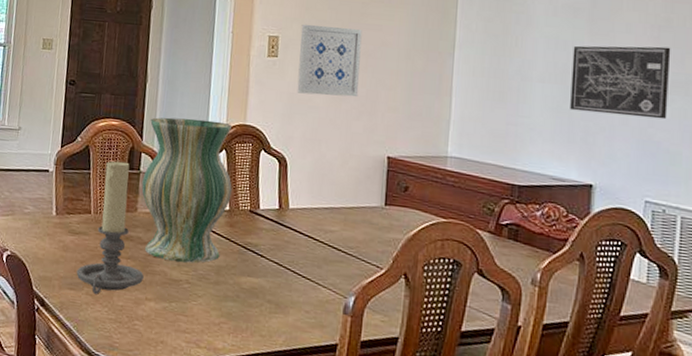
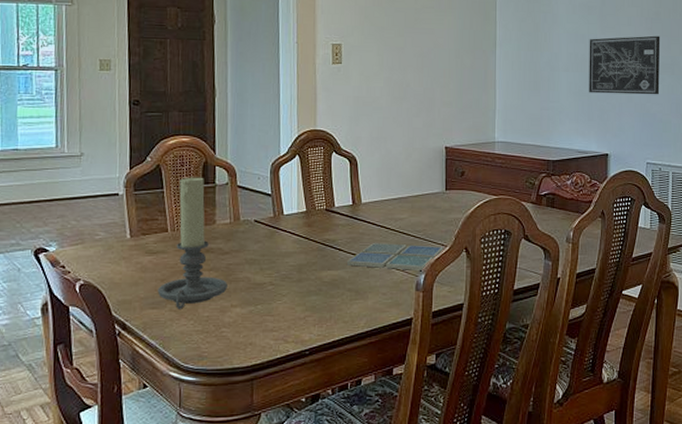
vase: present [141,117,232,264] -> none [218,128,308,267]
drink coaster: none [269,253,378,292] -> present [347,242,443,270]
wall art: present [297,24,362,98] -> none [361,31,417,97]

